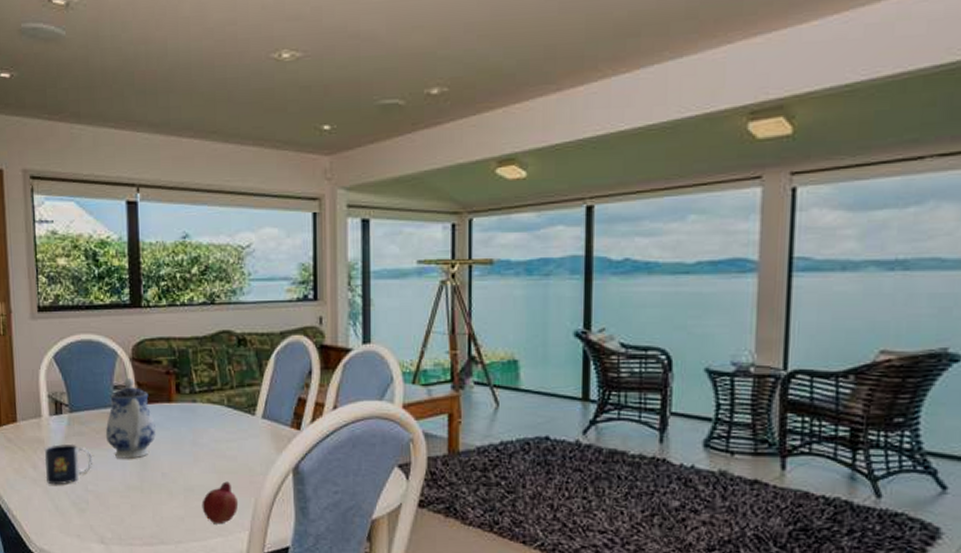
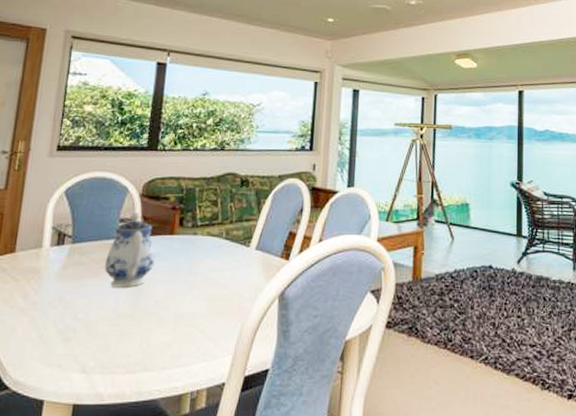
mug: present [44,443,93,485] -> none [35,273,88,315]
fruit: present [202,481,239,525] -> none [189,308,226,350]

